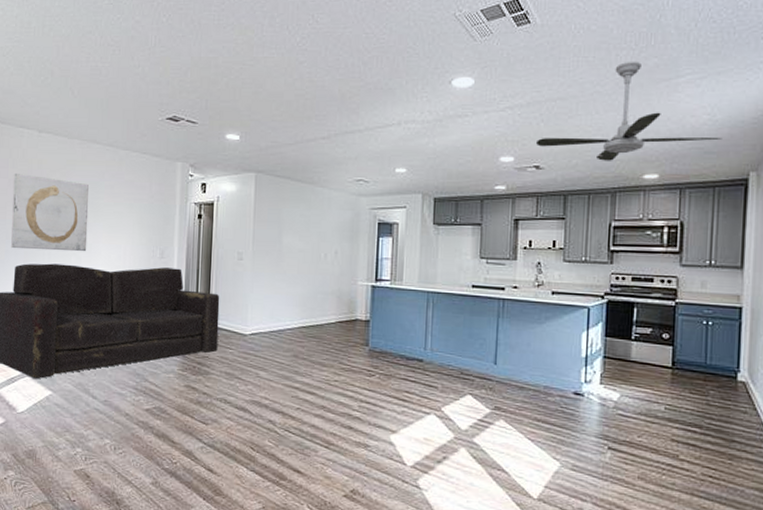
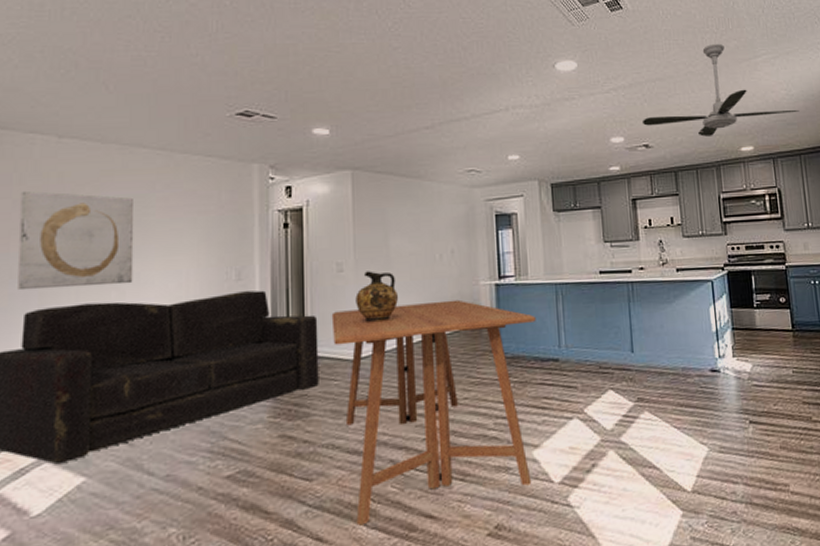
dining table: none [230,292,406,467] -> present [331,299,536,526]
ceramic jug: none [251,261,286,306] -> present [355,271,398,323]

